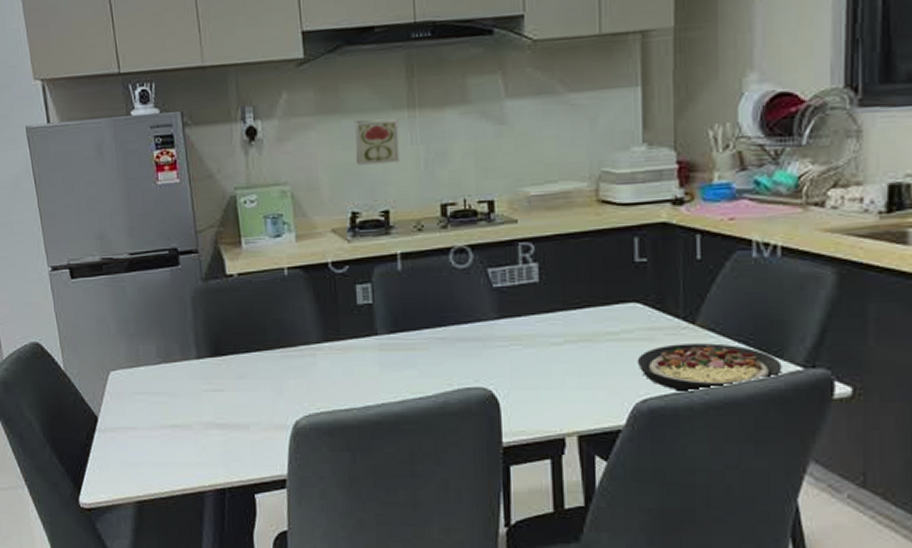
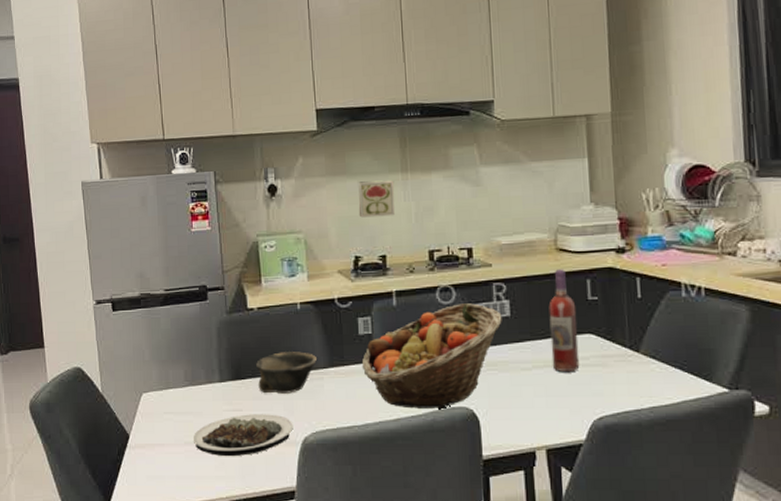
plate: none [170,395,283,442] -> present [194,414,293,457]
bowl: none [237,324,309,372] -> present [255,352,318,394]
fruit basket: none [361,267,529,389] -> present [362,303,502,409]
wine bottle: none [586,225,622,347] -> present [548,269,580,372]
plate: present [637,343,782,393] -> none [593,368,712,411]

